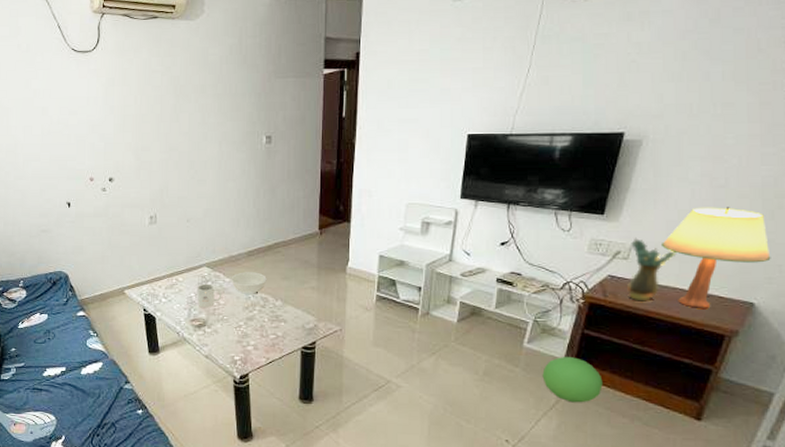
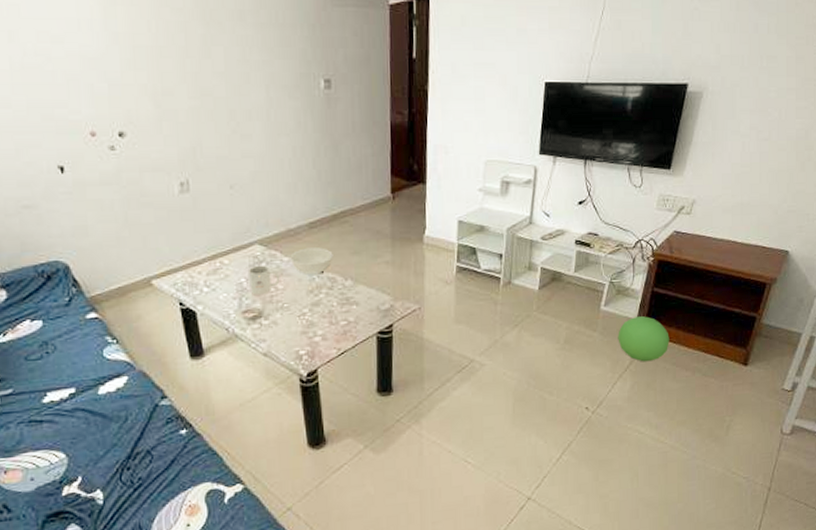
vase: present [627,237,677,302] -> none [690,192,730,256]
table lamp: present [660,207,771,308] -> none [717,159,802,259]

